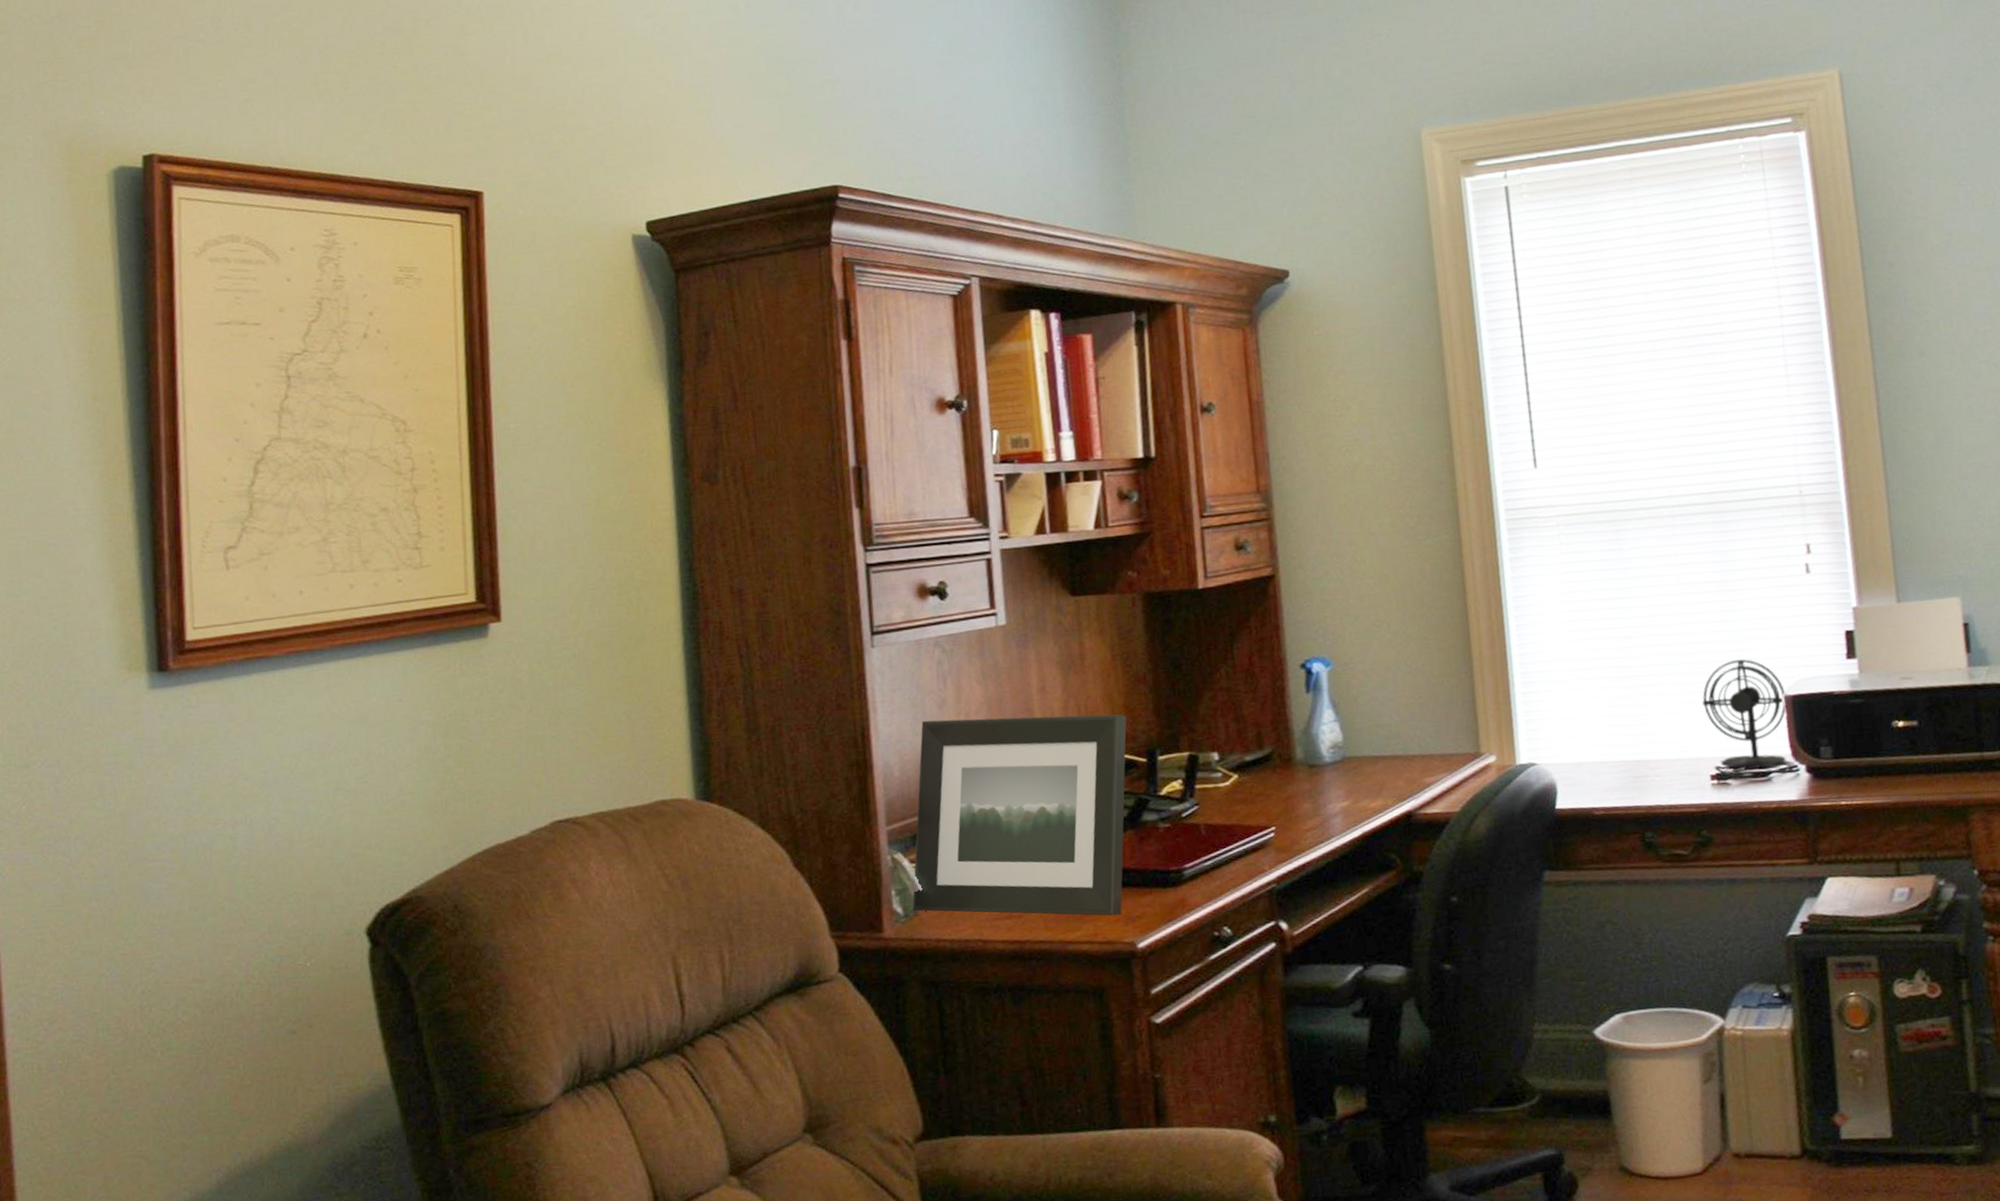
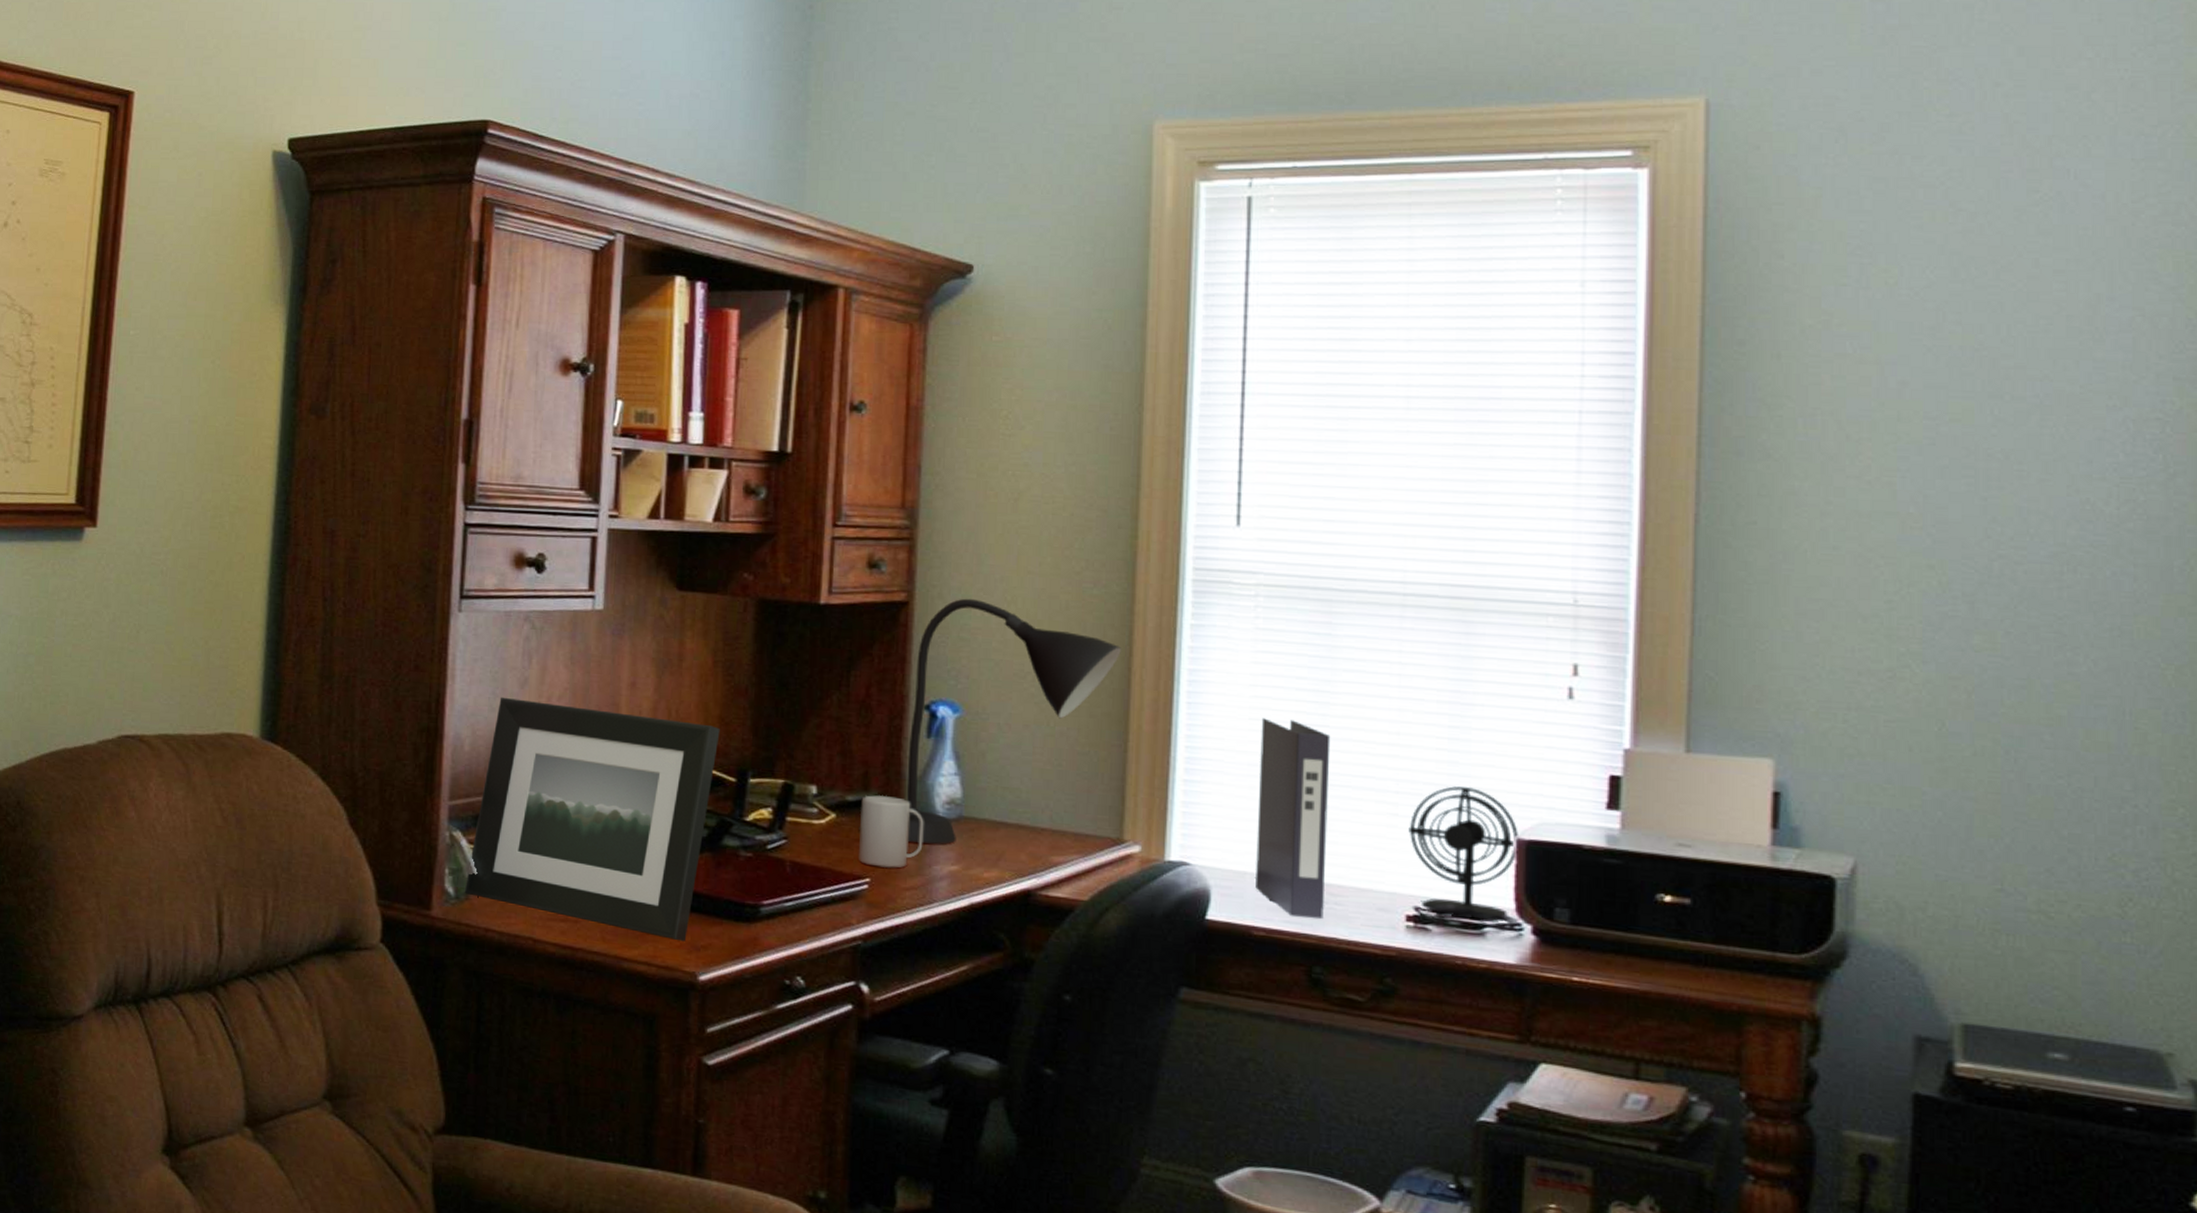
mug: none [1258,750,1316,816] -> present [858,795,924,869]
desk lamp: none [1259,564,1457,789] -> present [859,598,1121,845]
binder: none [1576,626,1648,793] -> present [1255,718,1331,919]

